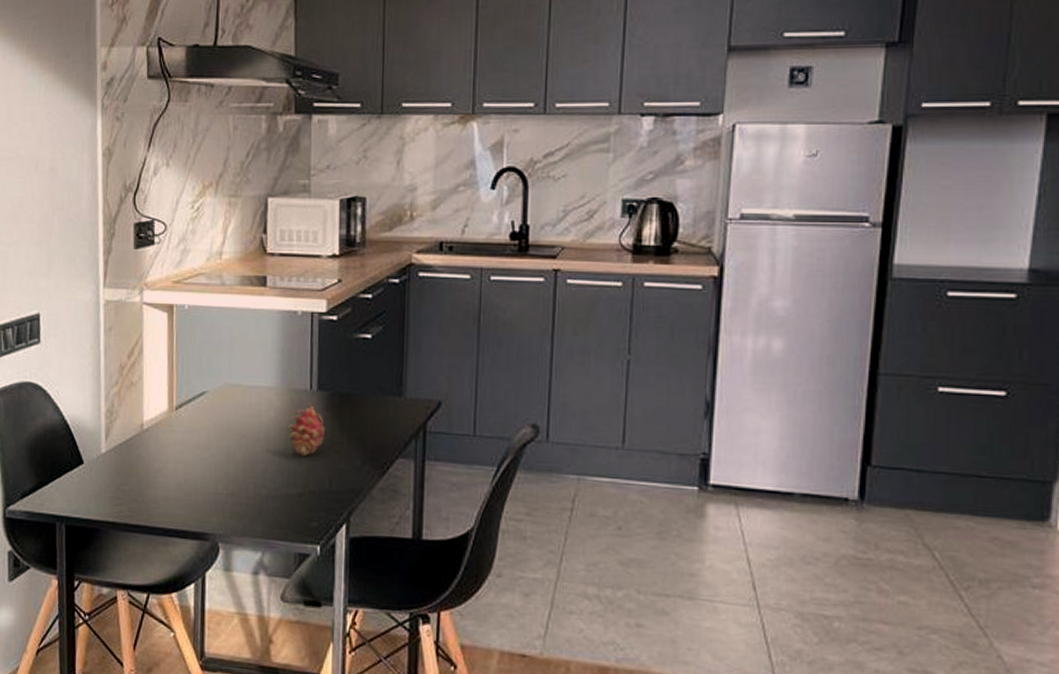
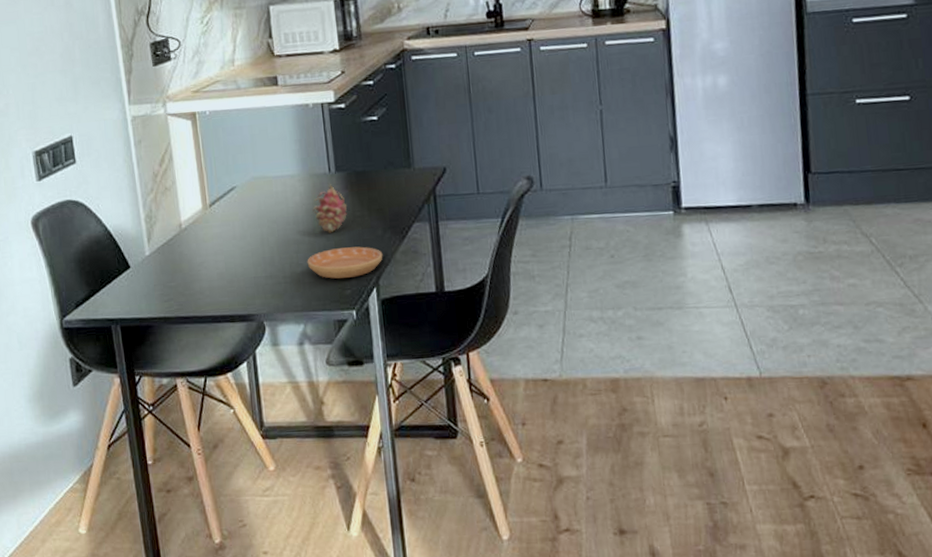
saucer: none [273,474,358,509] -> present [307,246,383,279]

